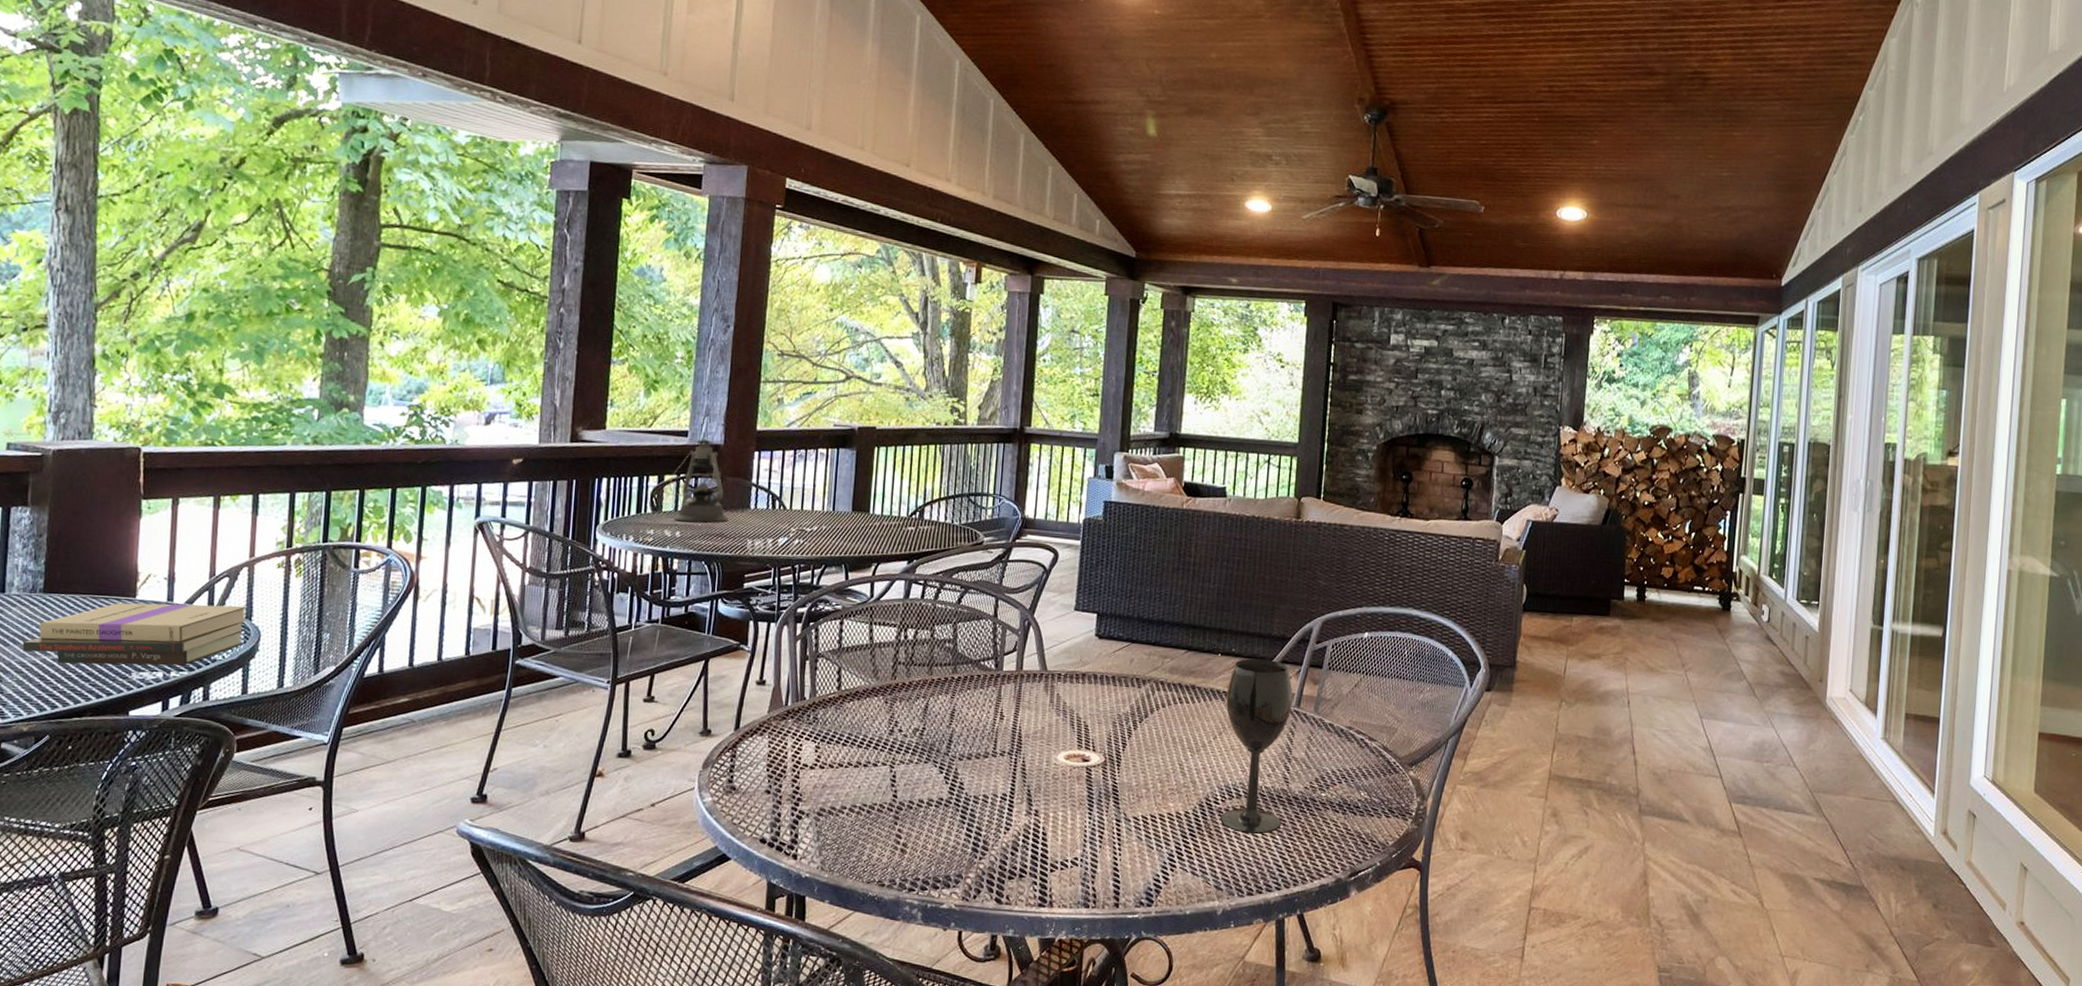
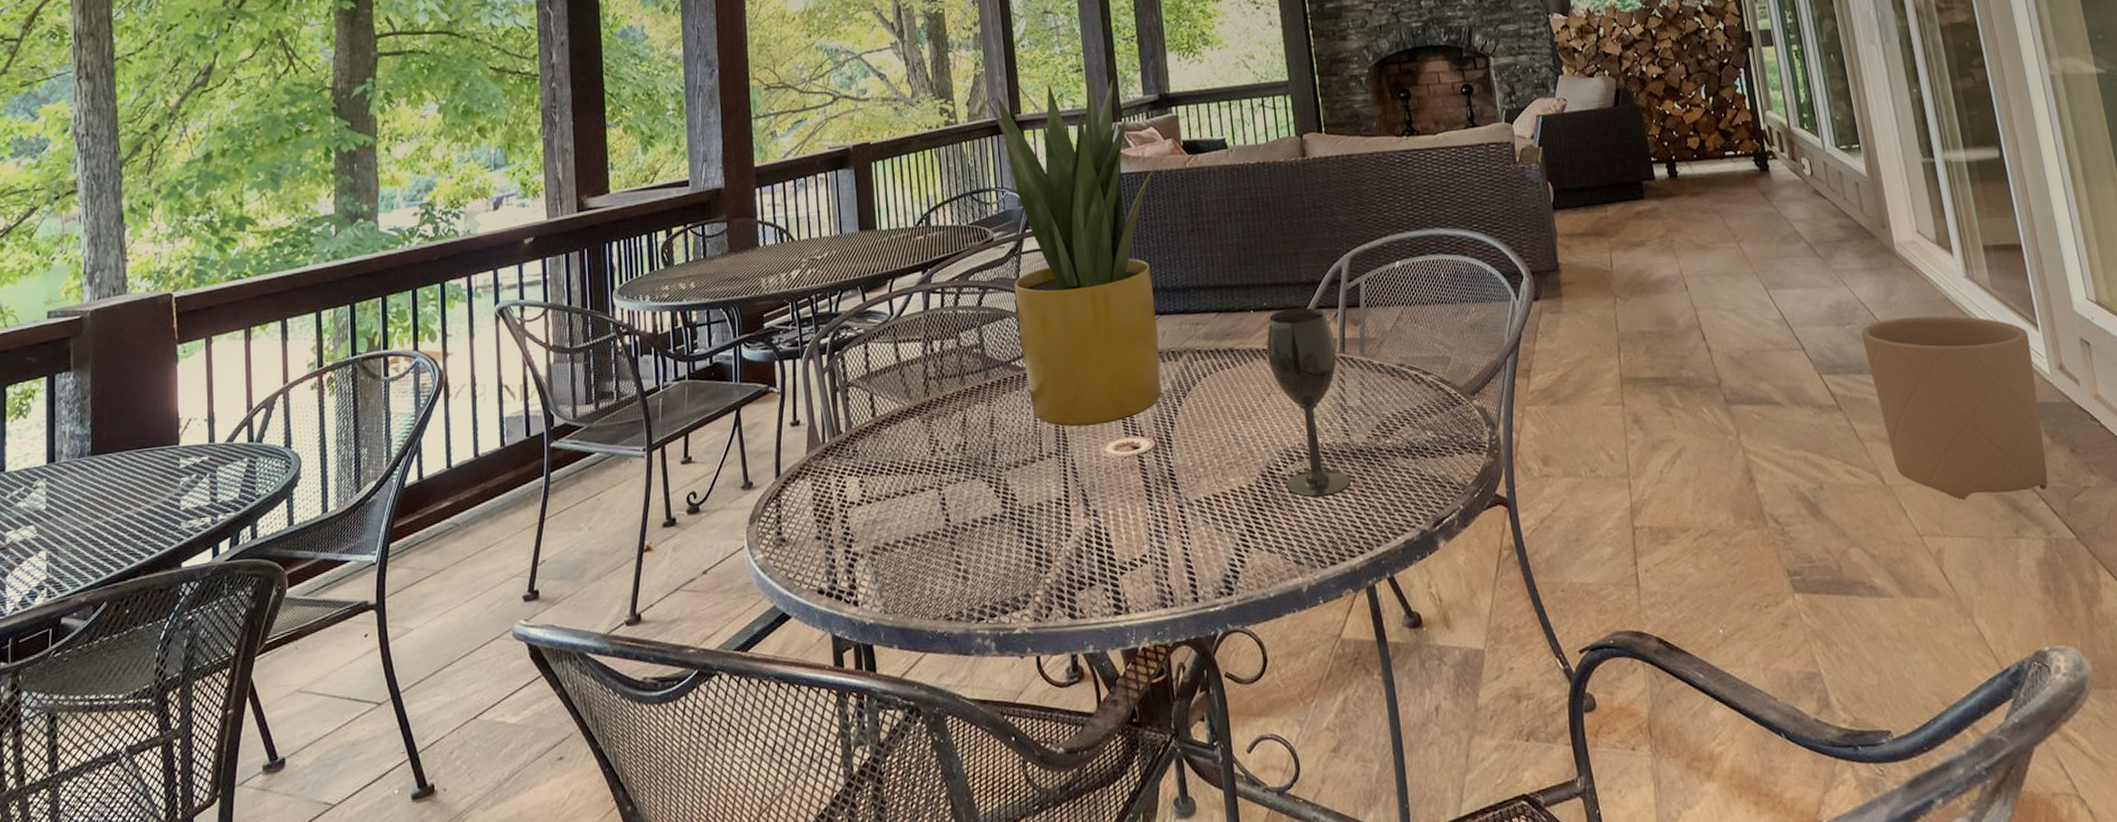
books: present [22,602,247,666] -> none [75,434,286,526]
lantern: present [669,435,729,523] -> none [677,181,740,273]
planter: none [992,395,1155,734] -> present [986,68,1162,427]
planter: none [1775,764,1924,935] -> present [1861,316,2048,499]

